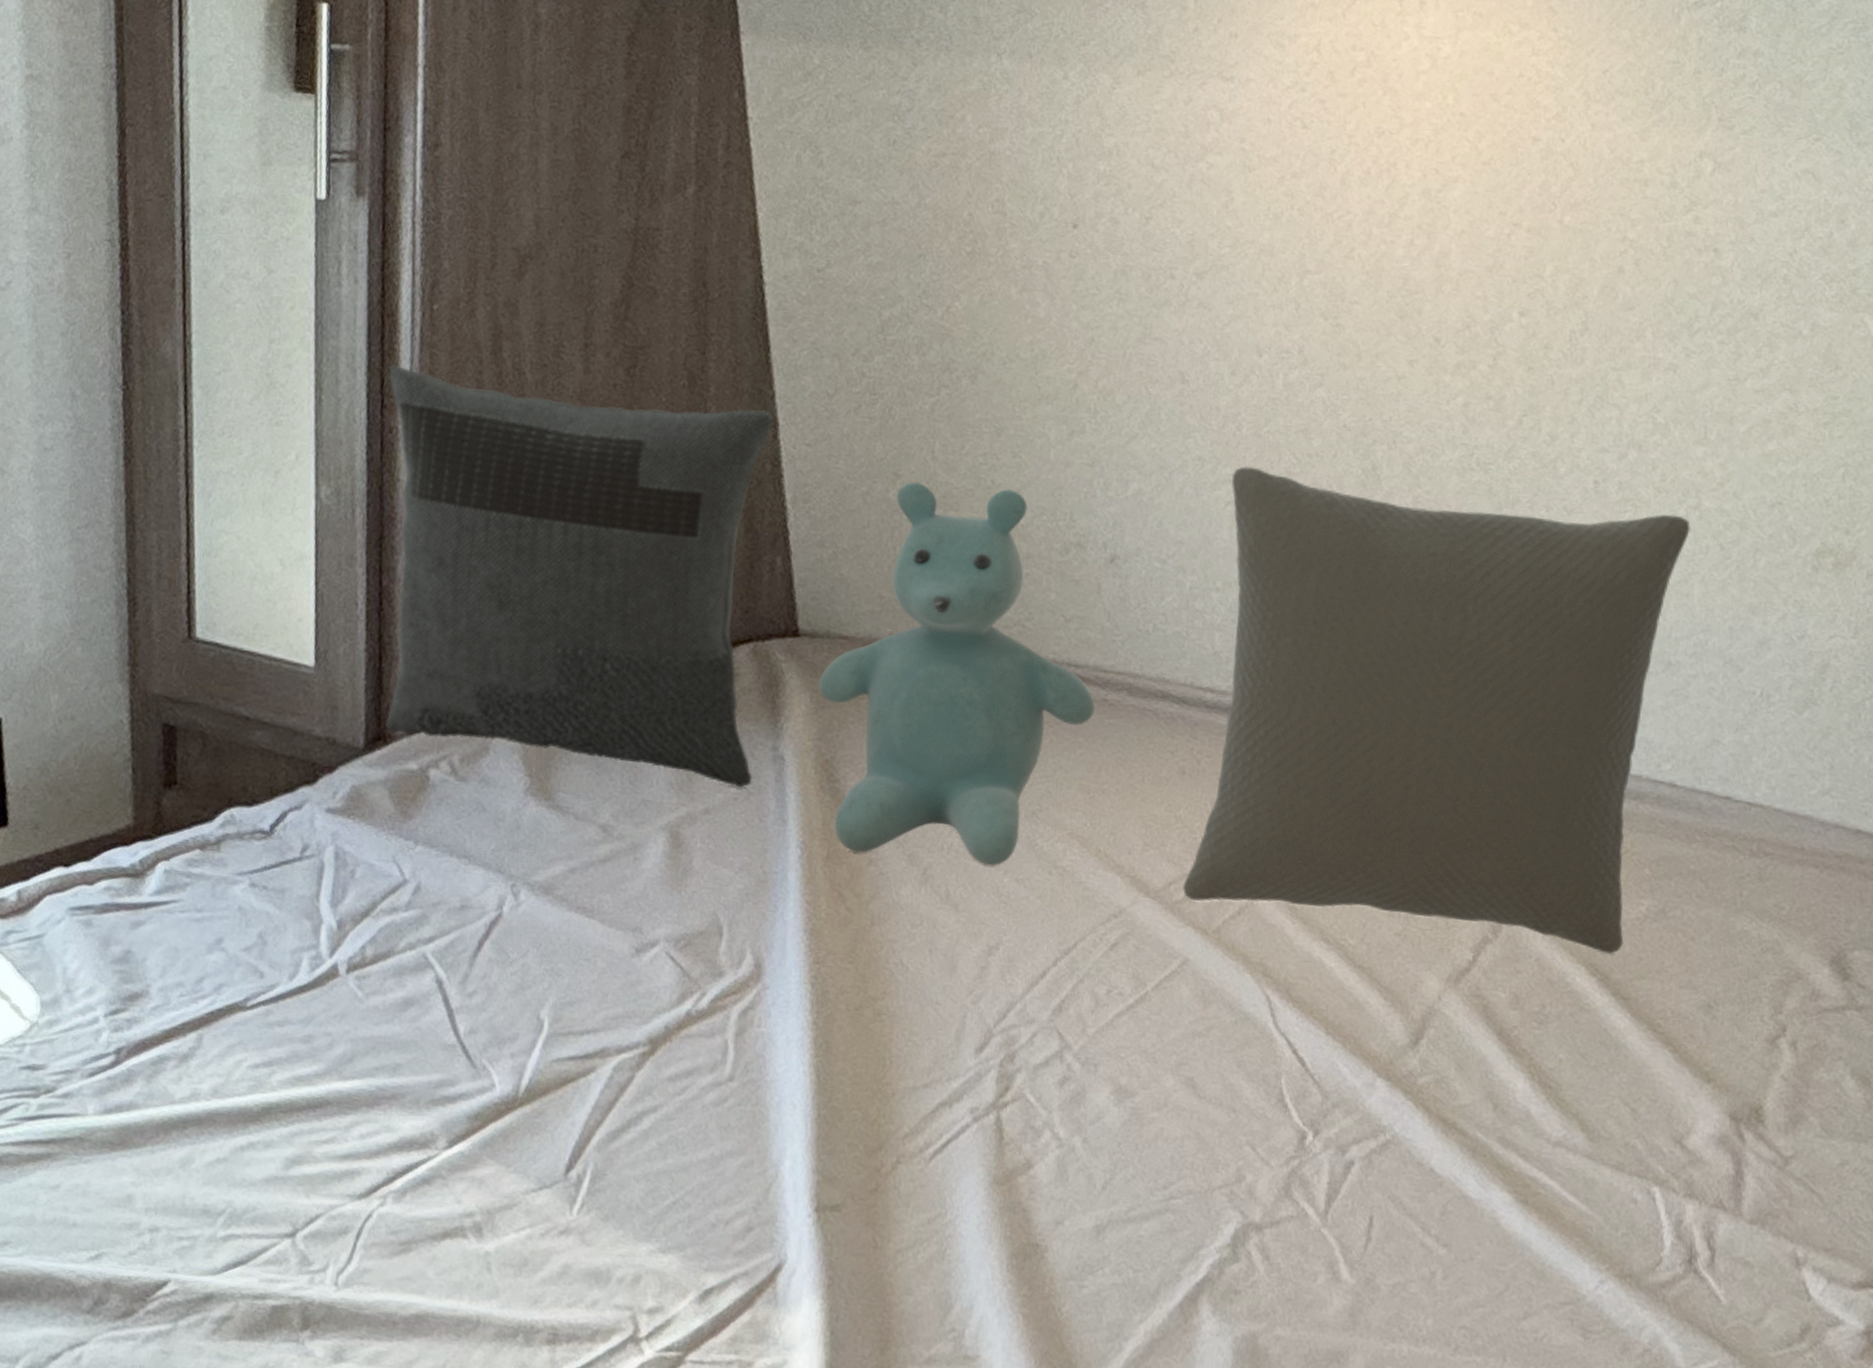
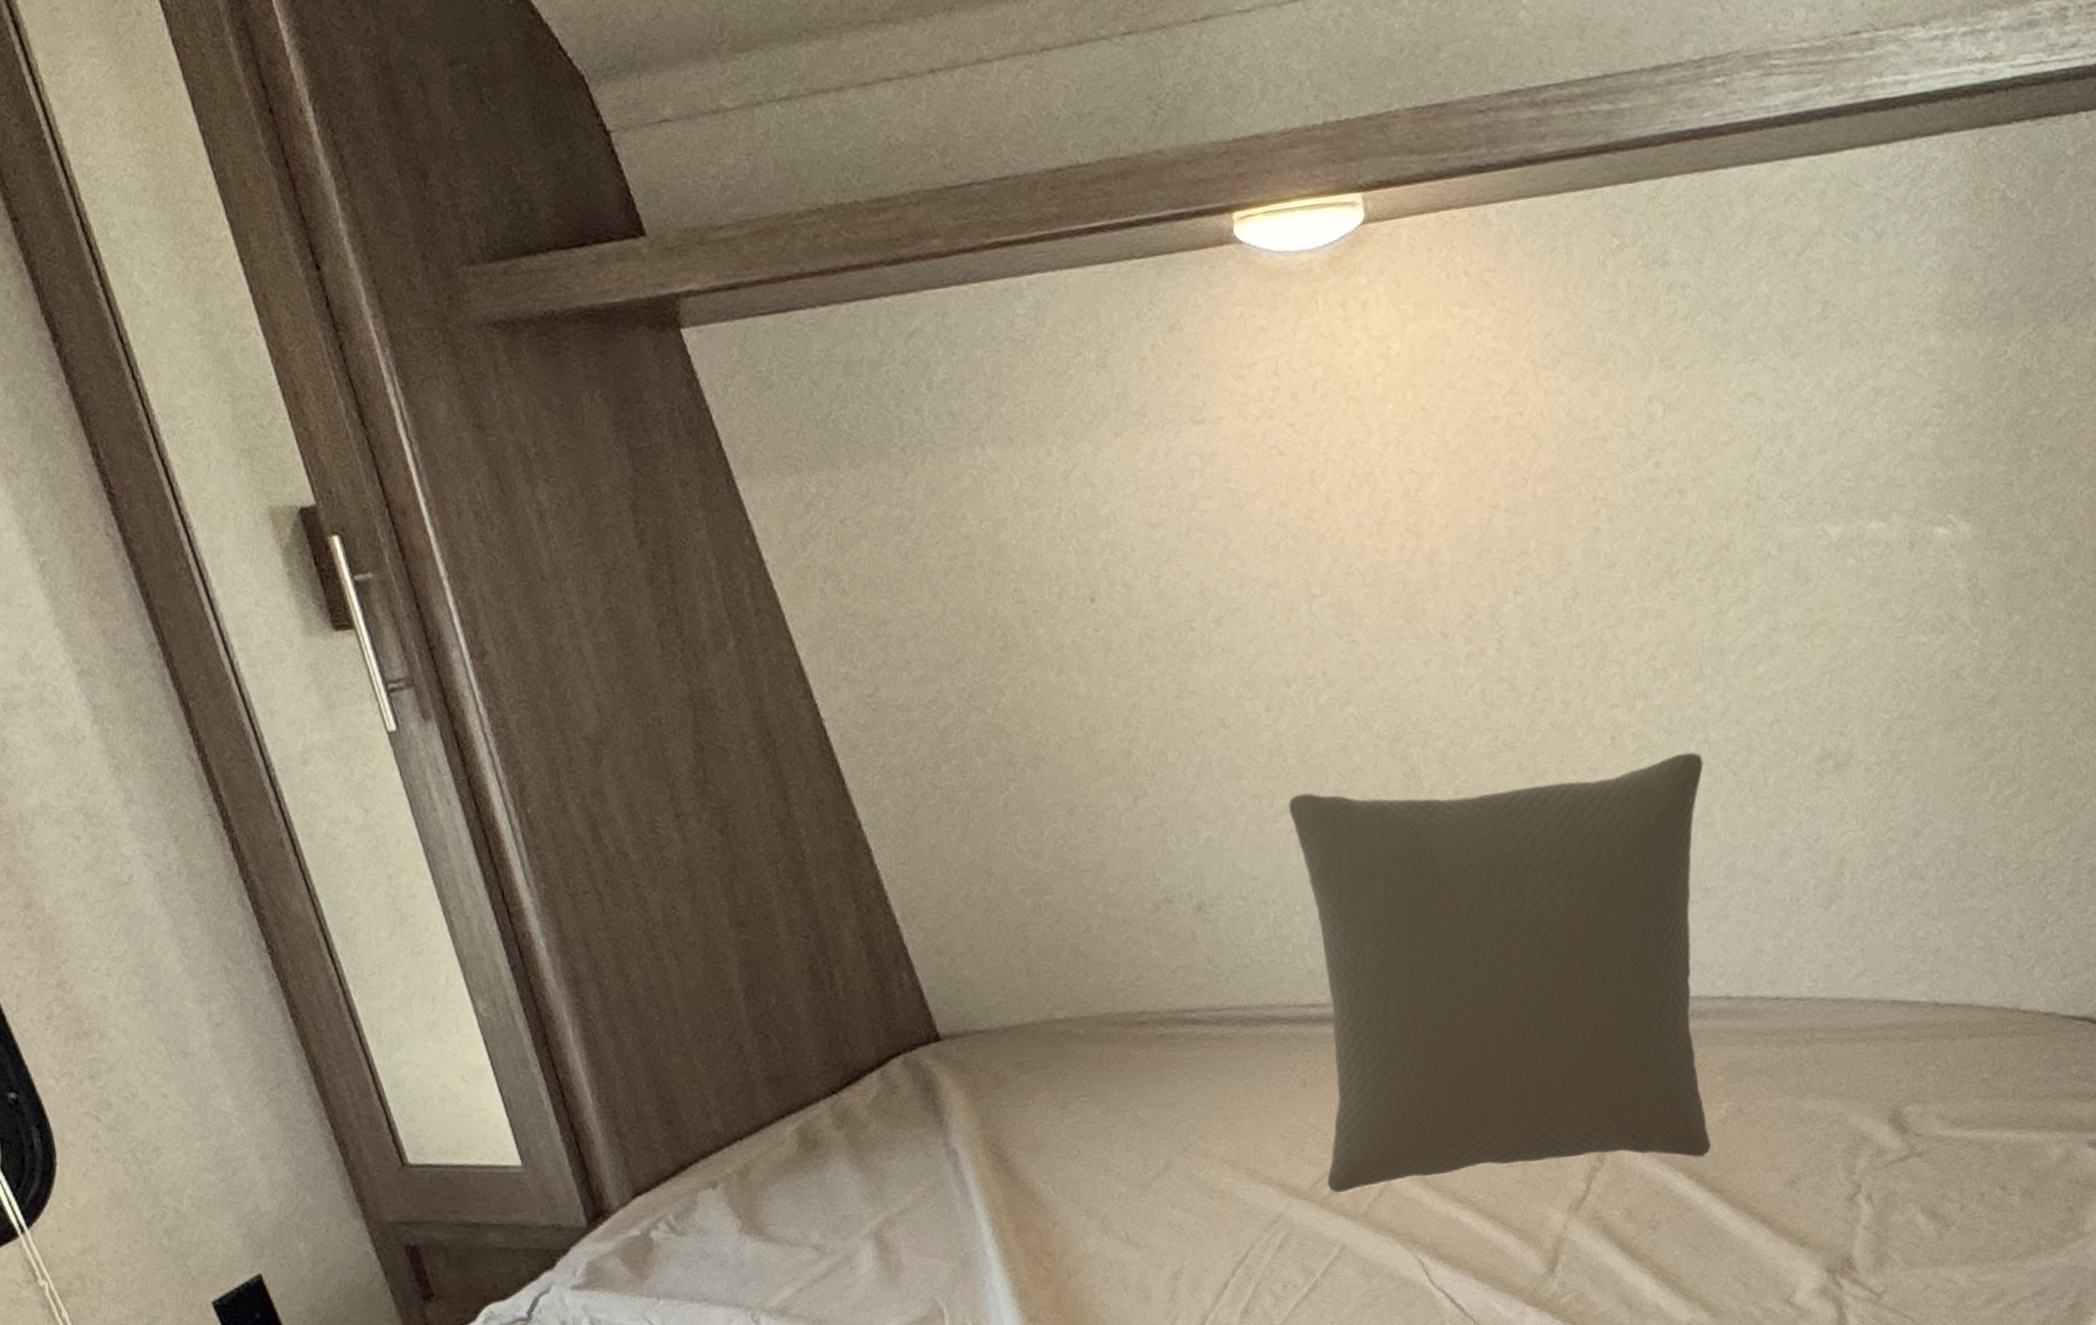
pillow: present [385,365,774,788] -> none [505,840,934,1208]
stuffed bear: present [818,481,1096,866] -> none [968,863,1217,1219]

